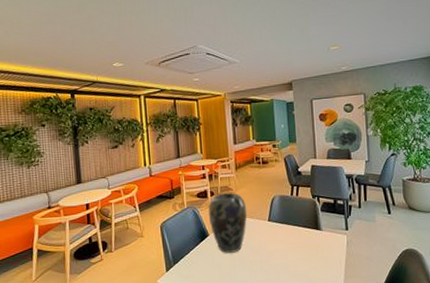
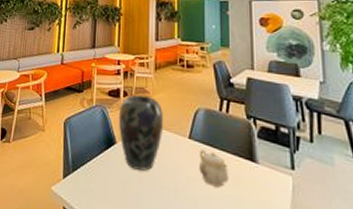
teapot: none [277,228,301,254] -> present [199,150,229,187]

